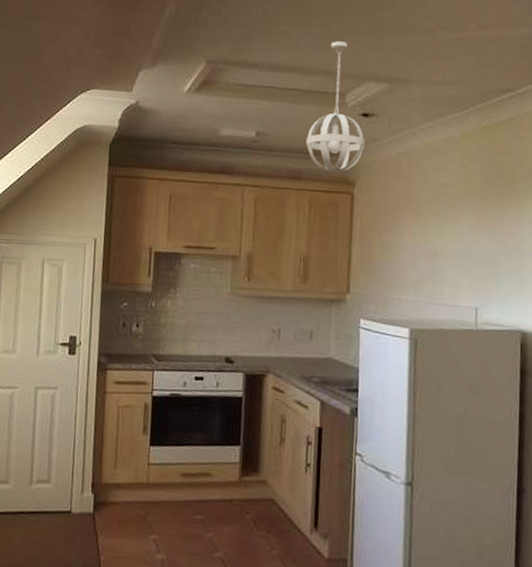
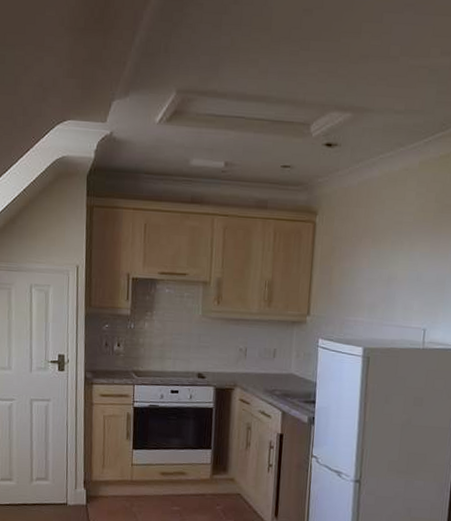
pendant light: present [305,41,365,173] -> none [271,69,328,202]

